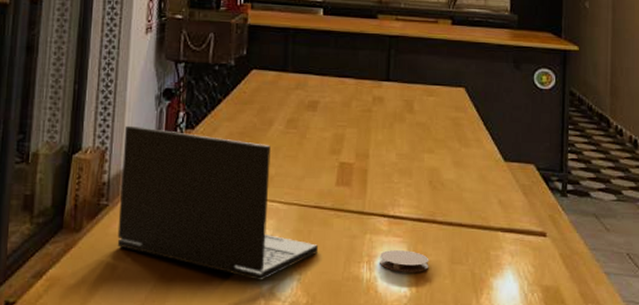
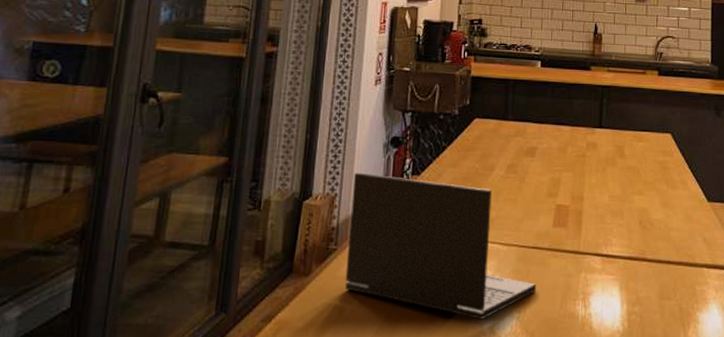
coaster: present [380,250,429,272] -> none [594,287,640,308]

